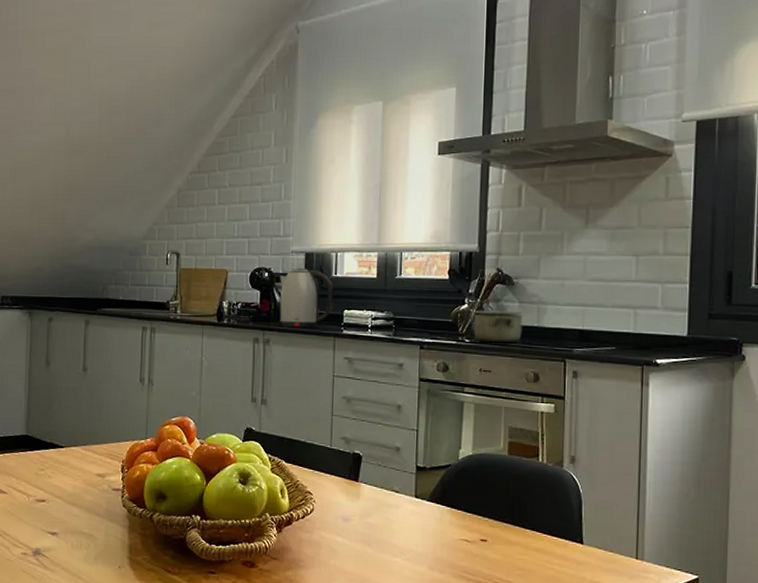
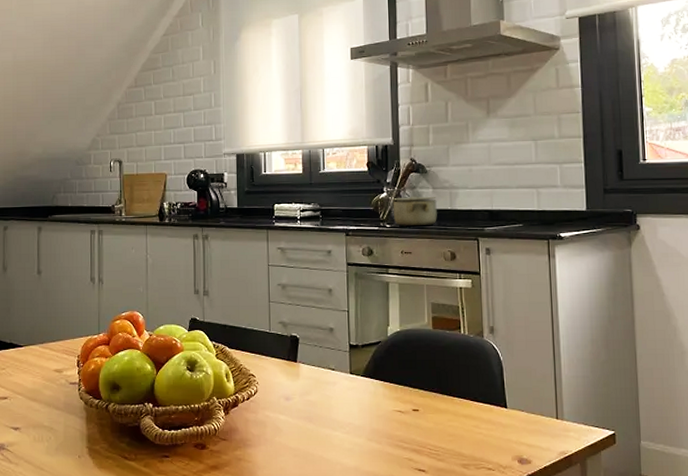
kettle: present [279,267,334,328] -> none [214,168,264,223]

